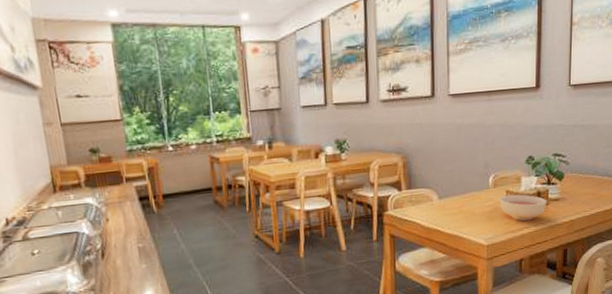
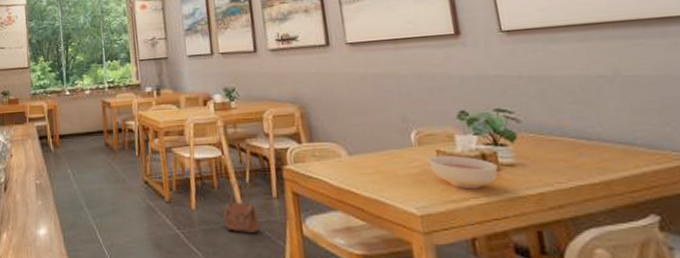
handbag: none [329,228,361,275] -> present [224,180,260,234]

